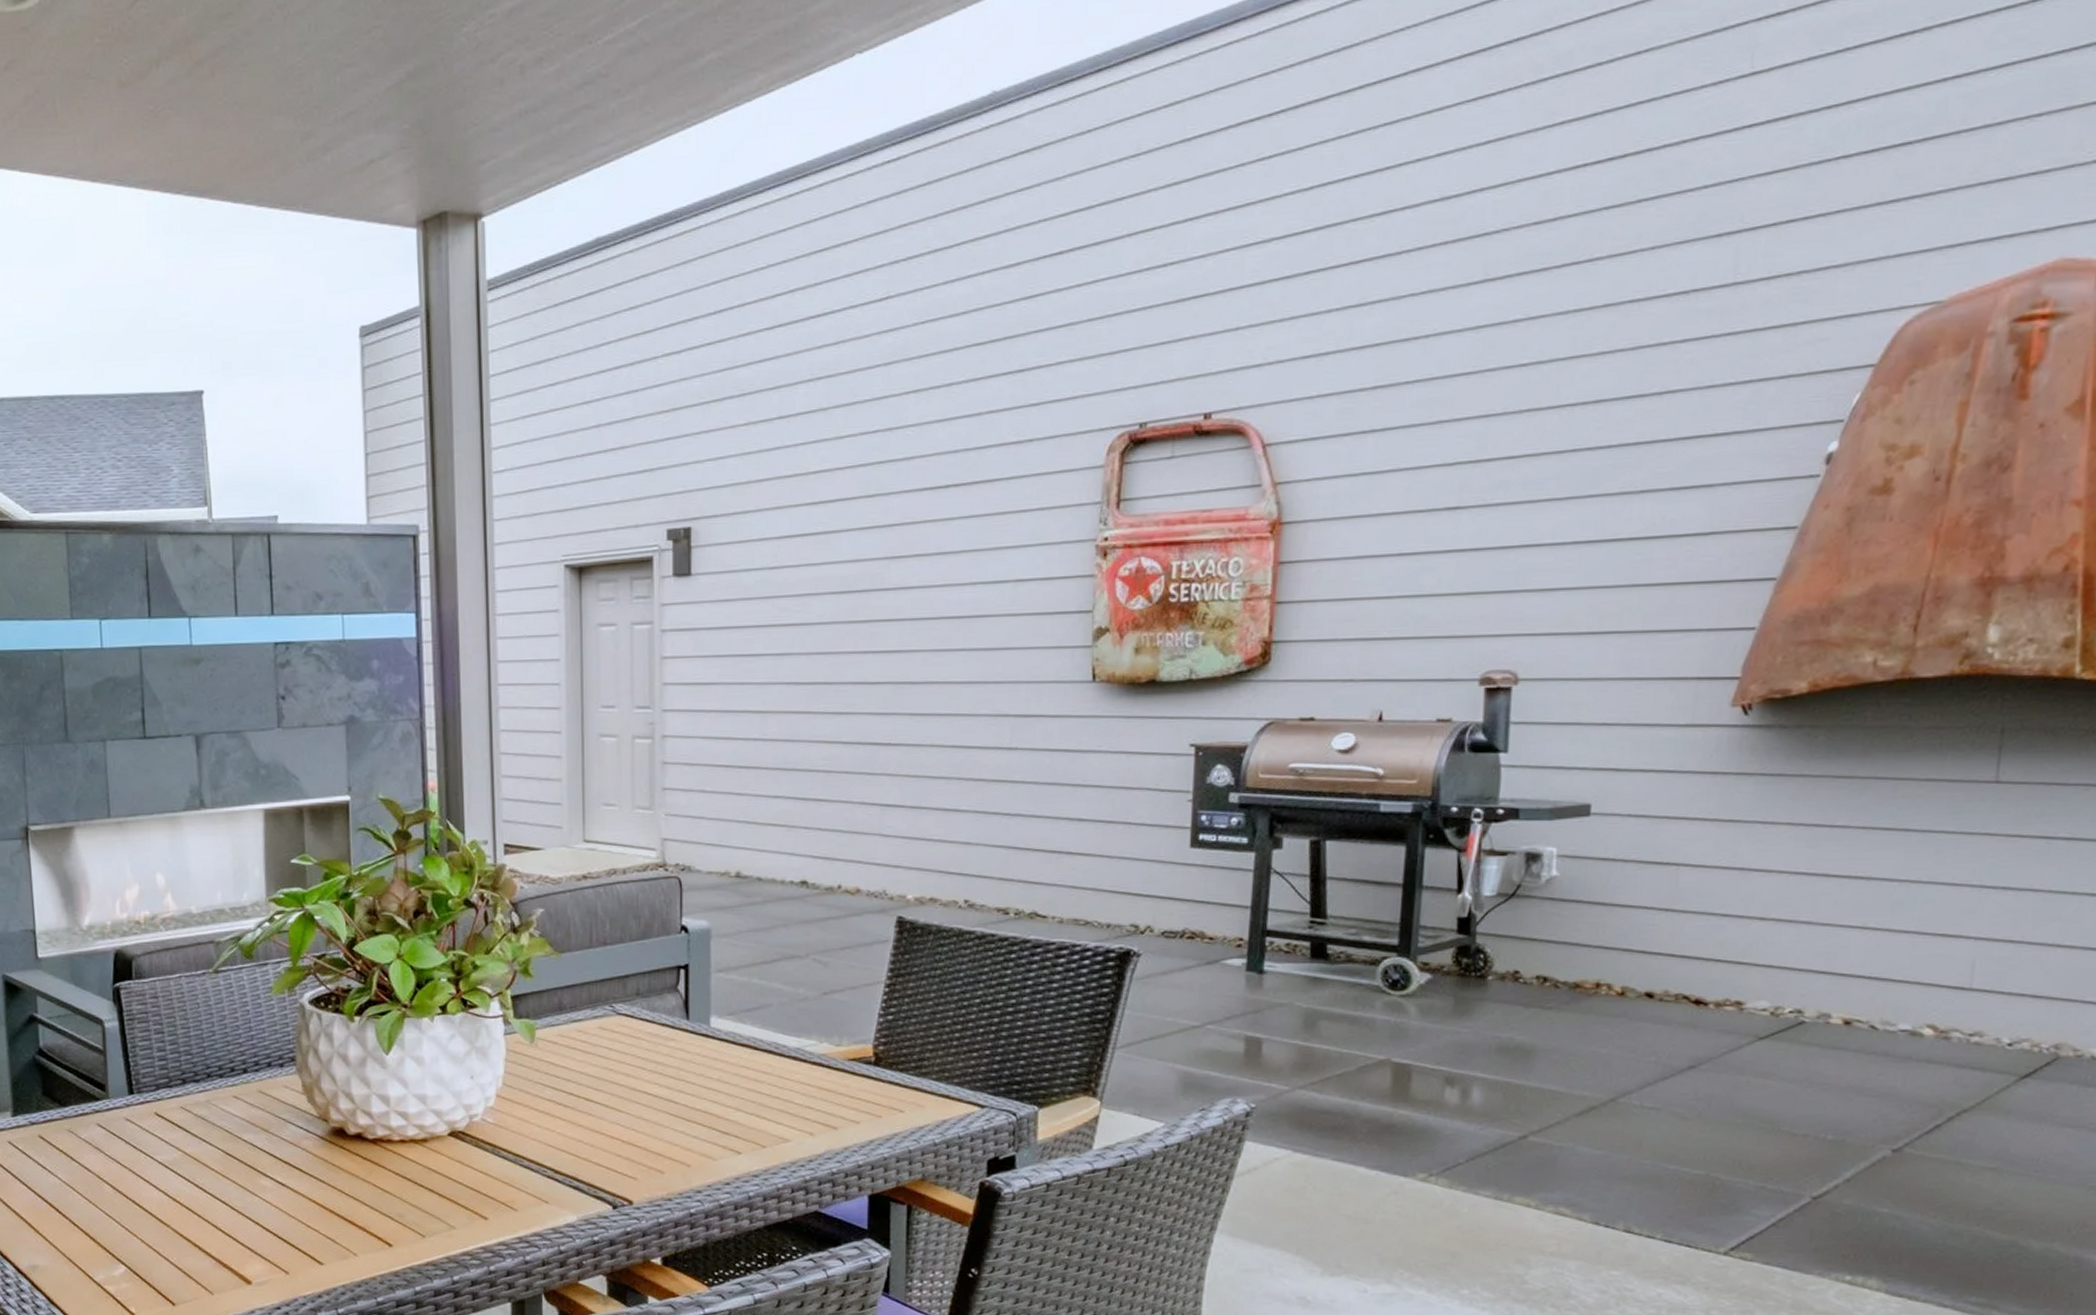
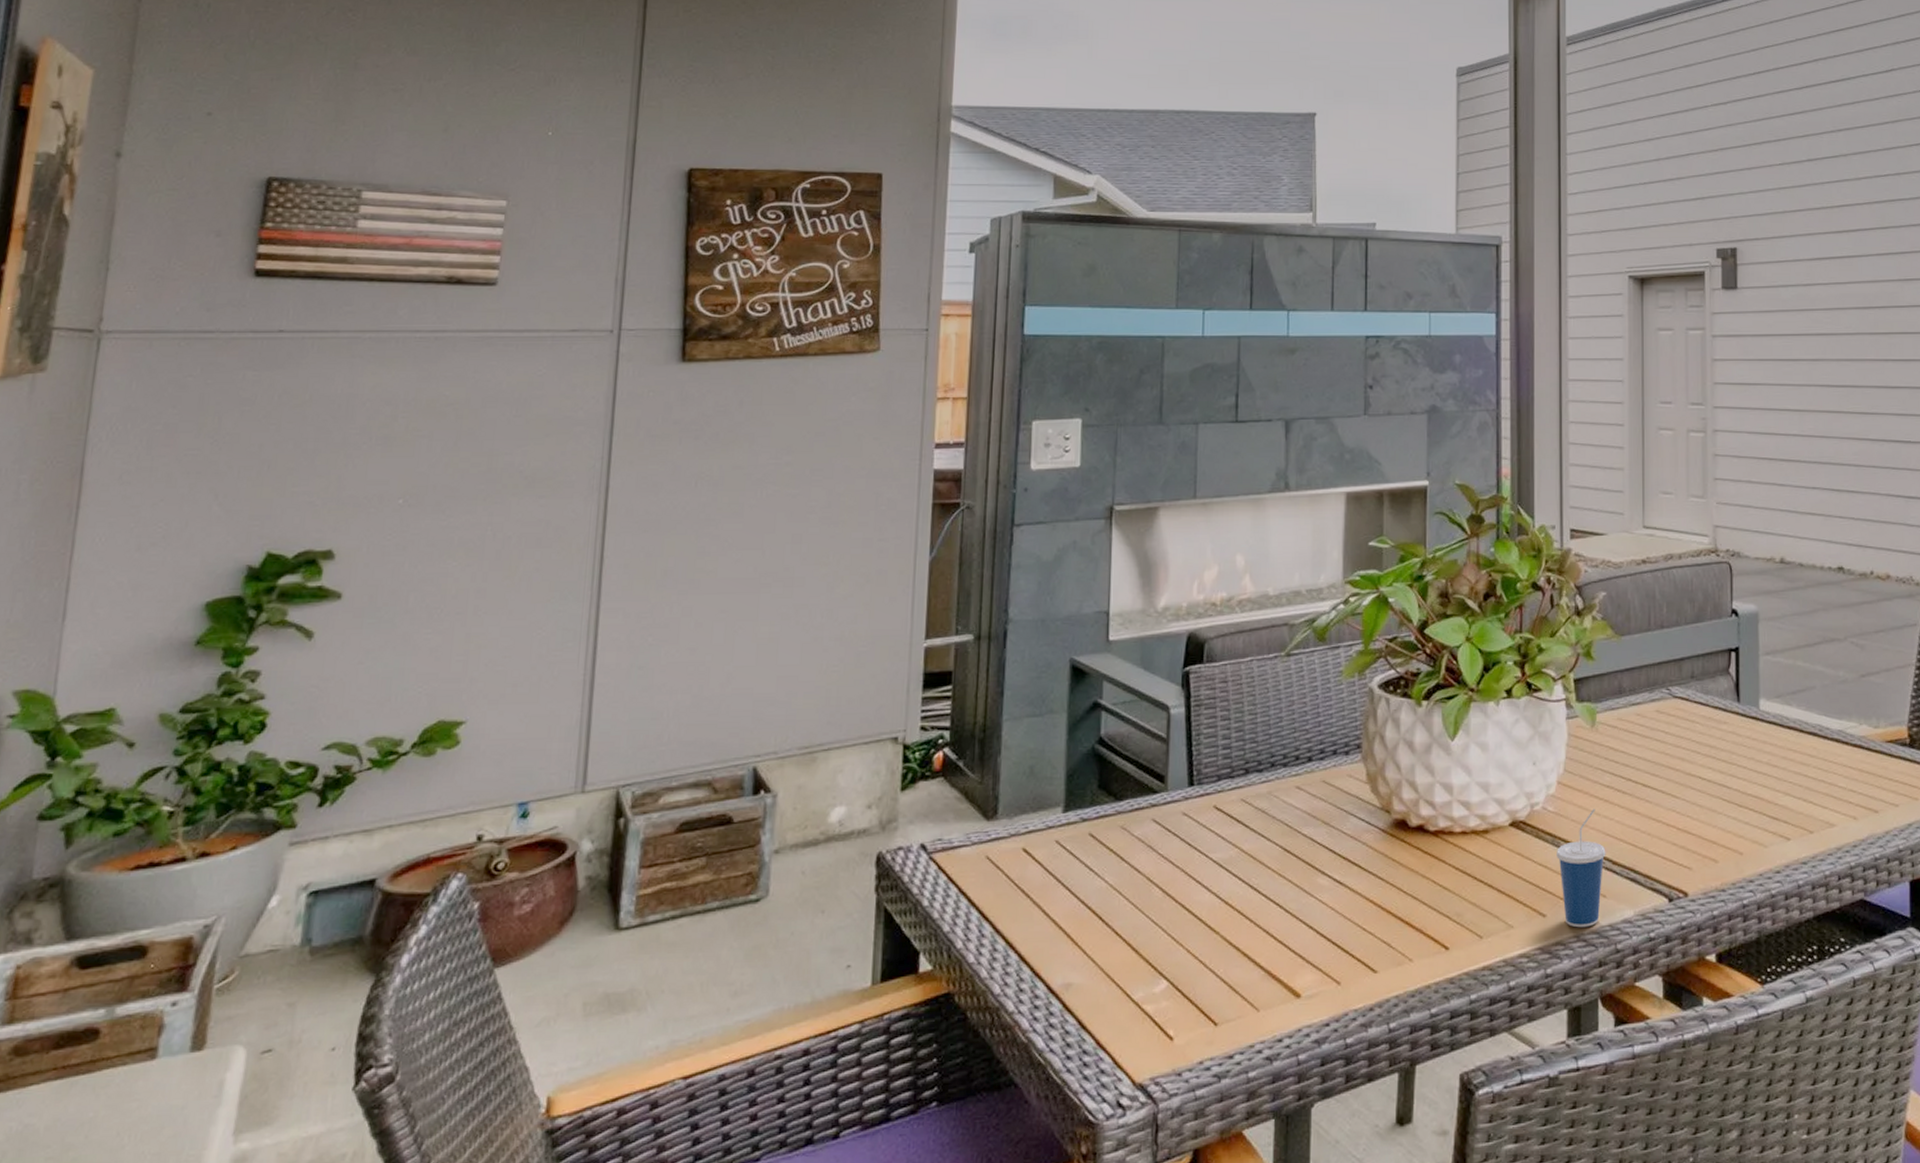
cup: none [497,1120,548,1230] -> present [1557,808,1606,928]

